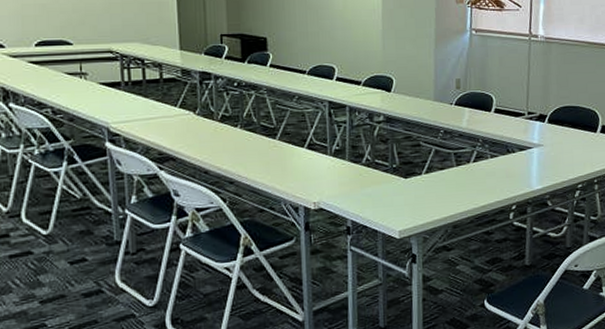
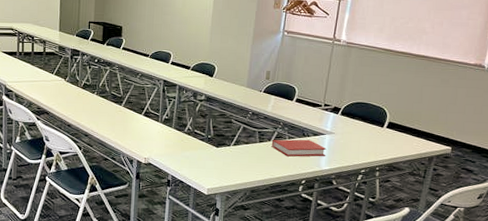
book: none [471,156,536,179] -> present [271,139,327,157]

